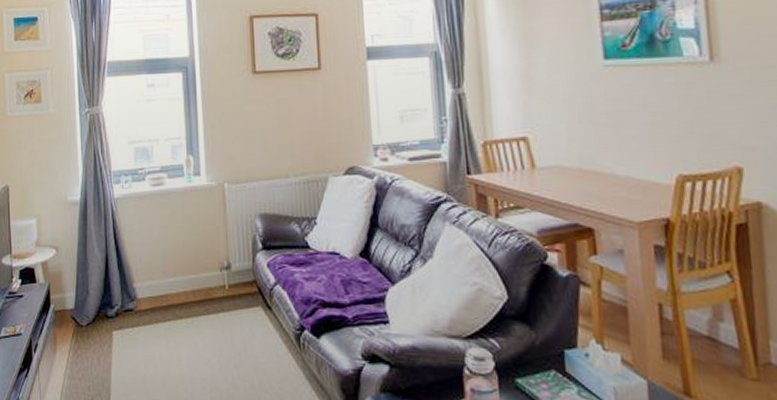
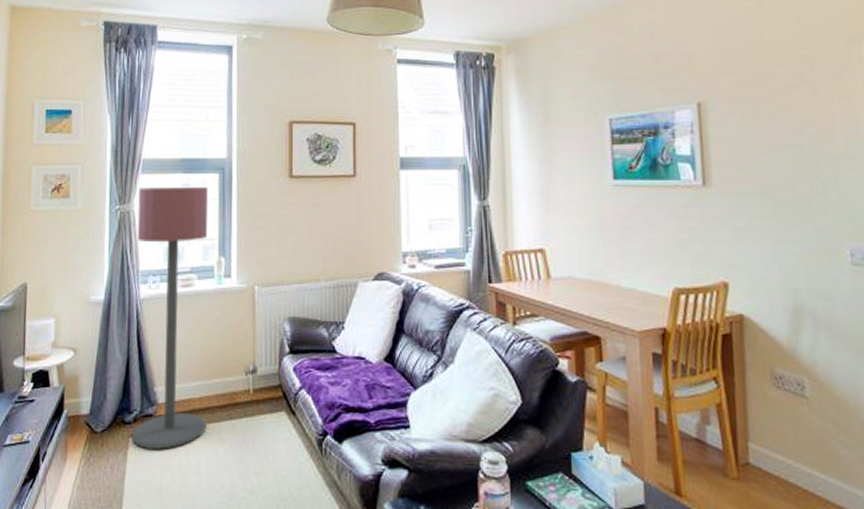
floor lamp: none [106,87,185,343] -> present [131,187,208,450]

